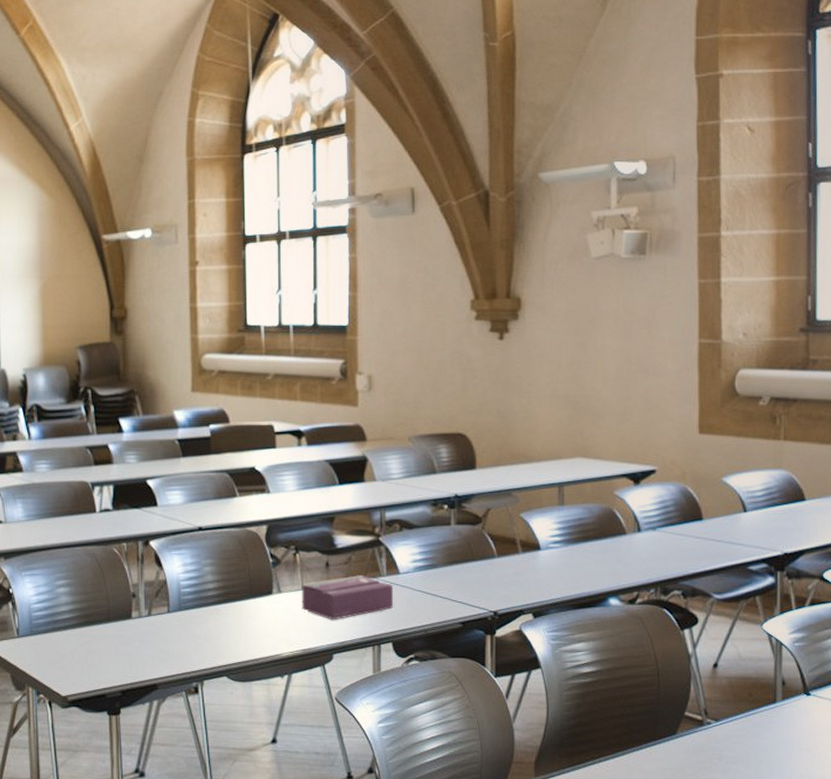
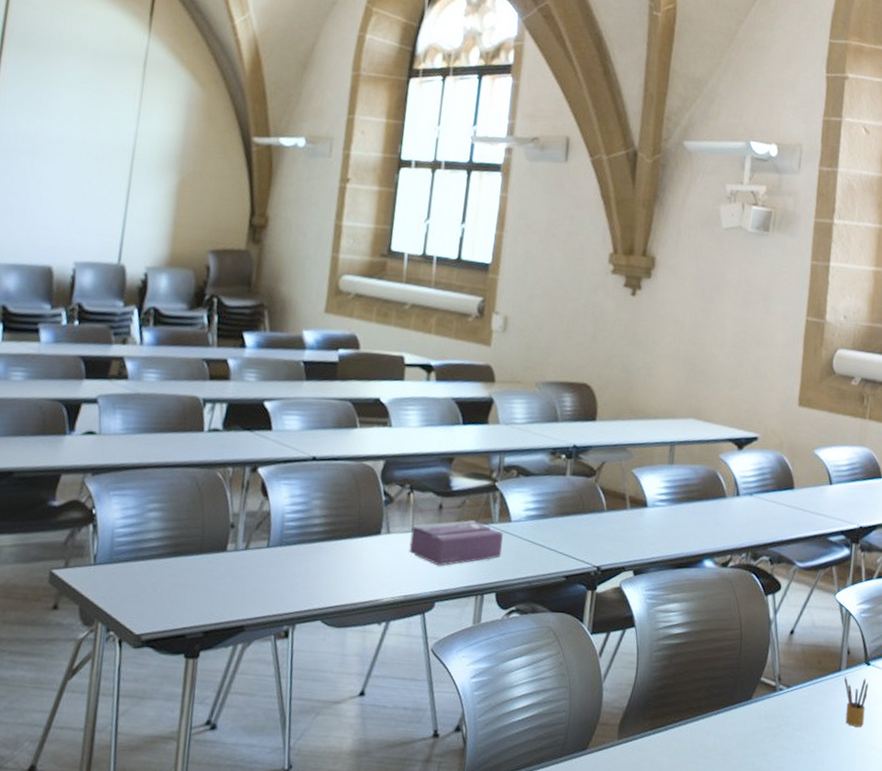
pencil box: none [780,707,810,758] -> present [844,676,869,727]

